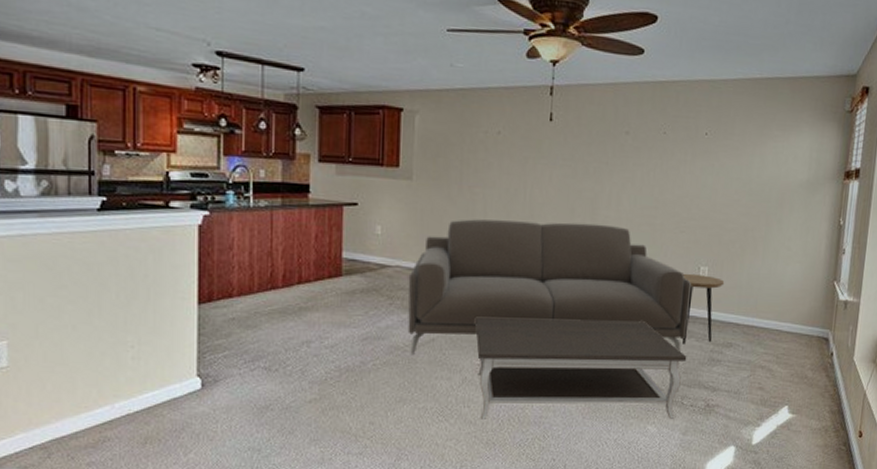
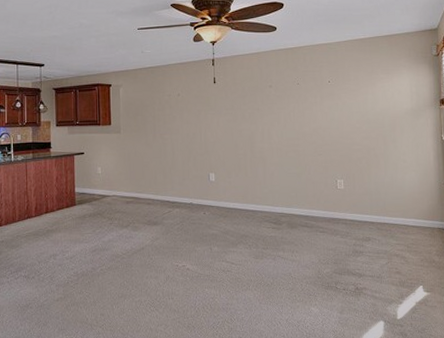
sofa: present [407,219,692,354] -> none [122,154,333,260]
coffee table: present [475,318,687,419] -> none [173,225,336,308]
side table: present [683,273,725,344] -> none [325,185,358,241]

